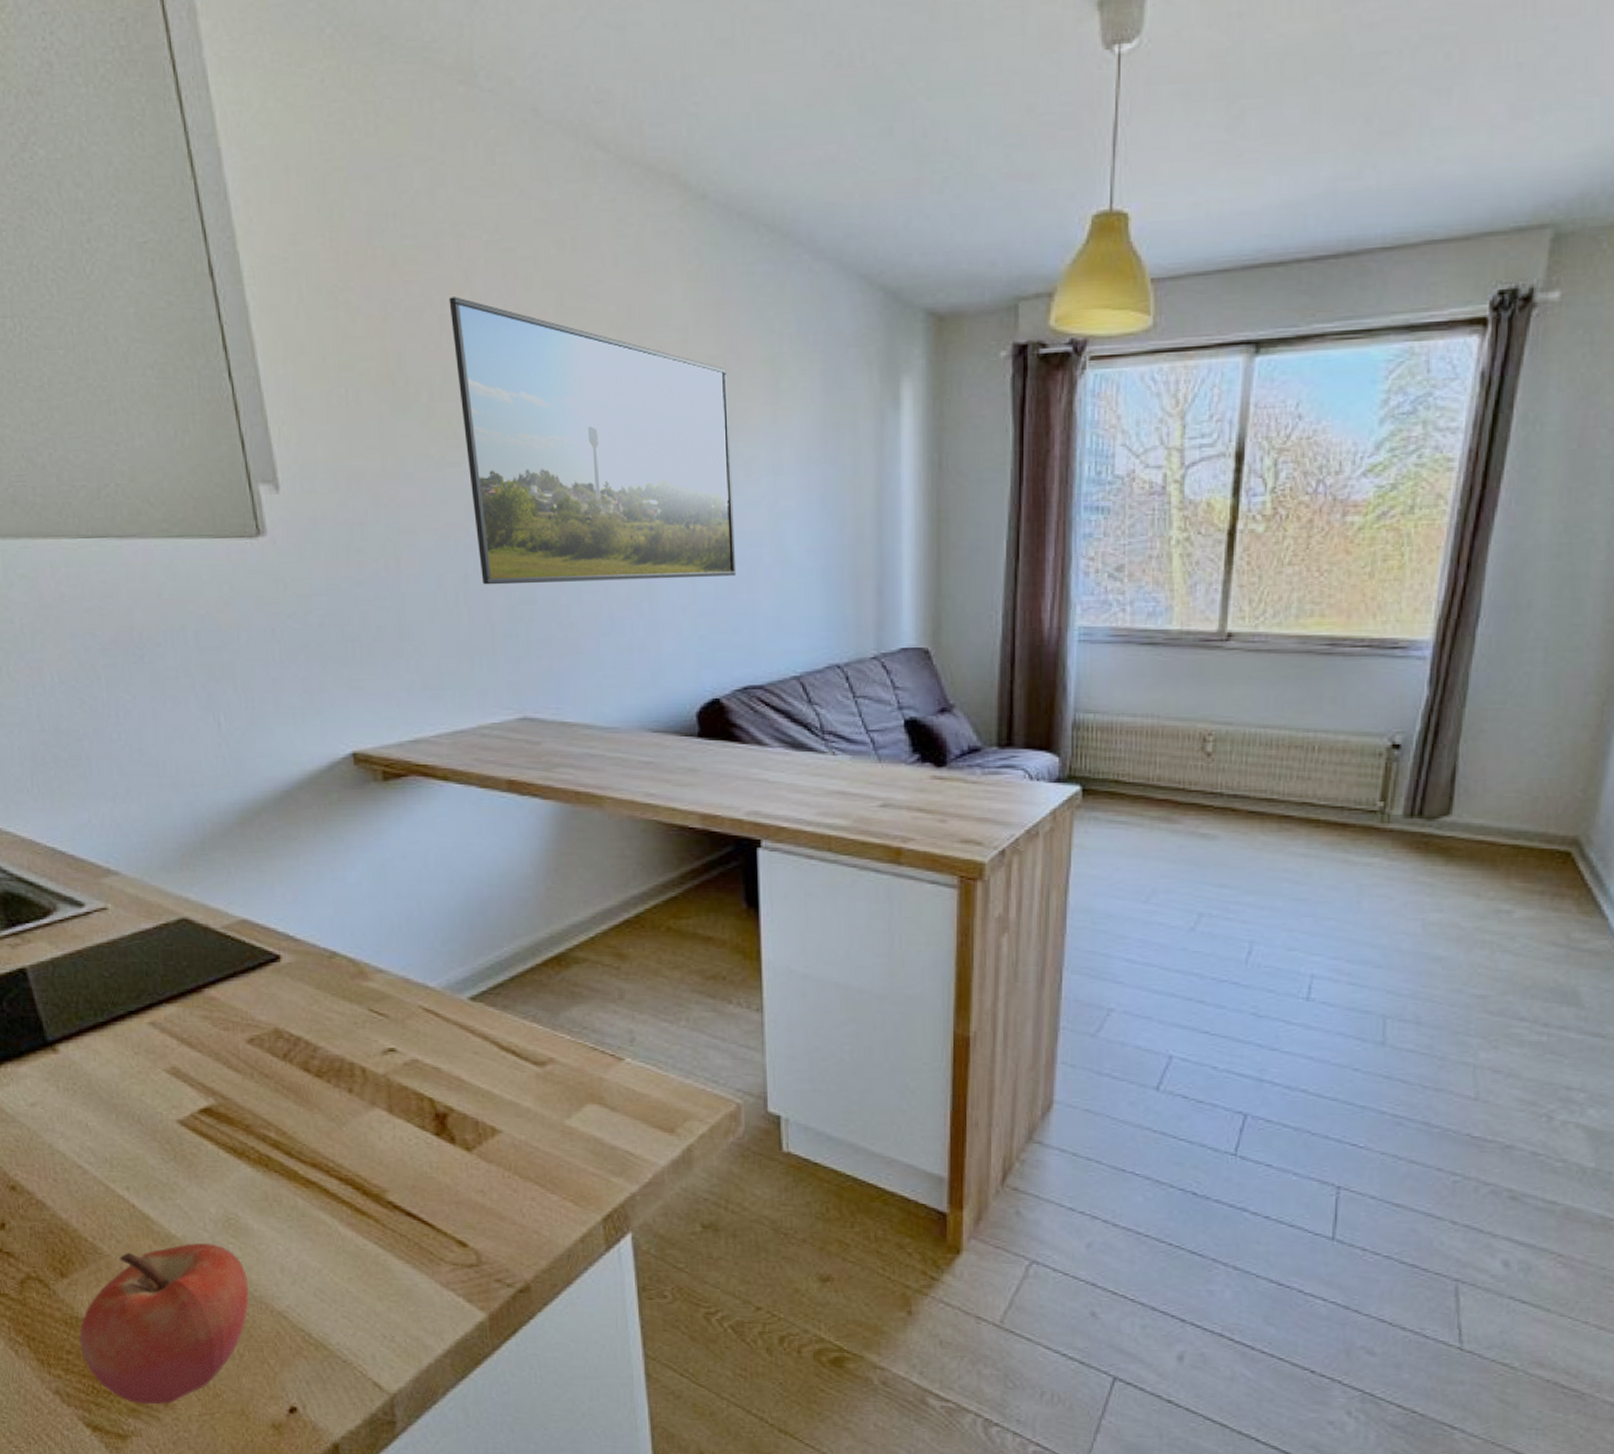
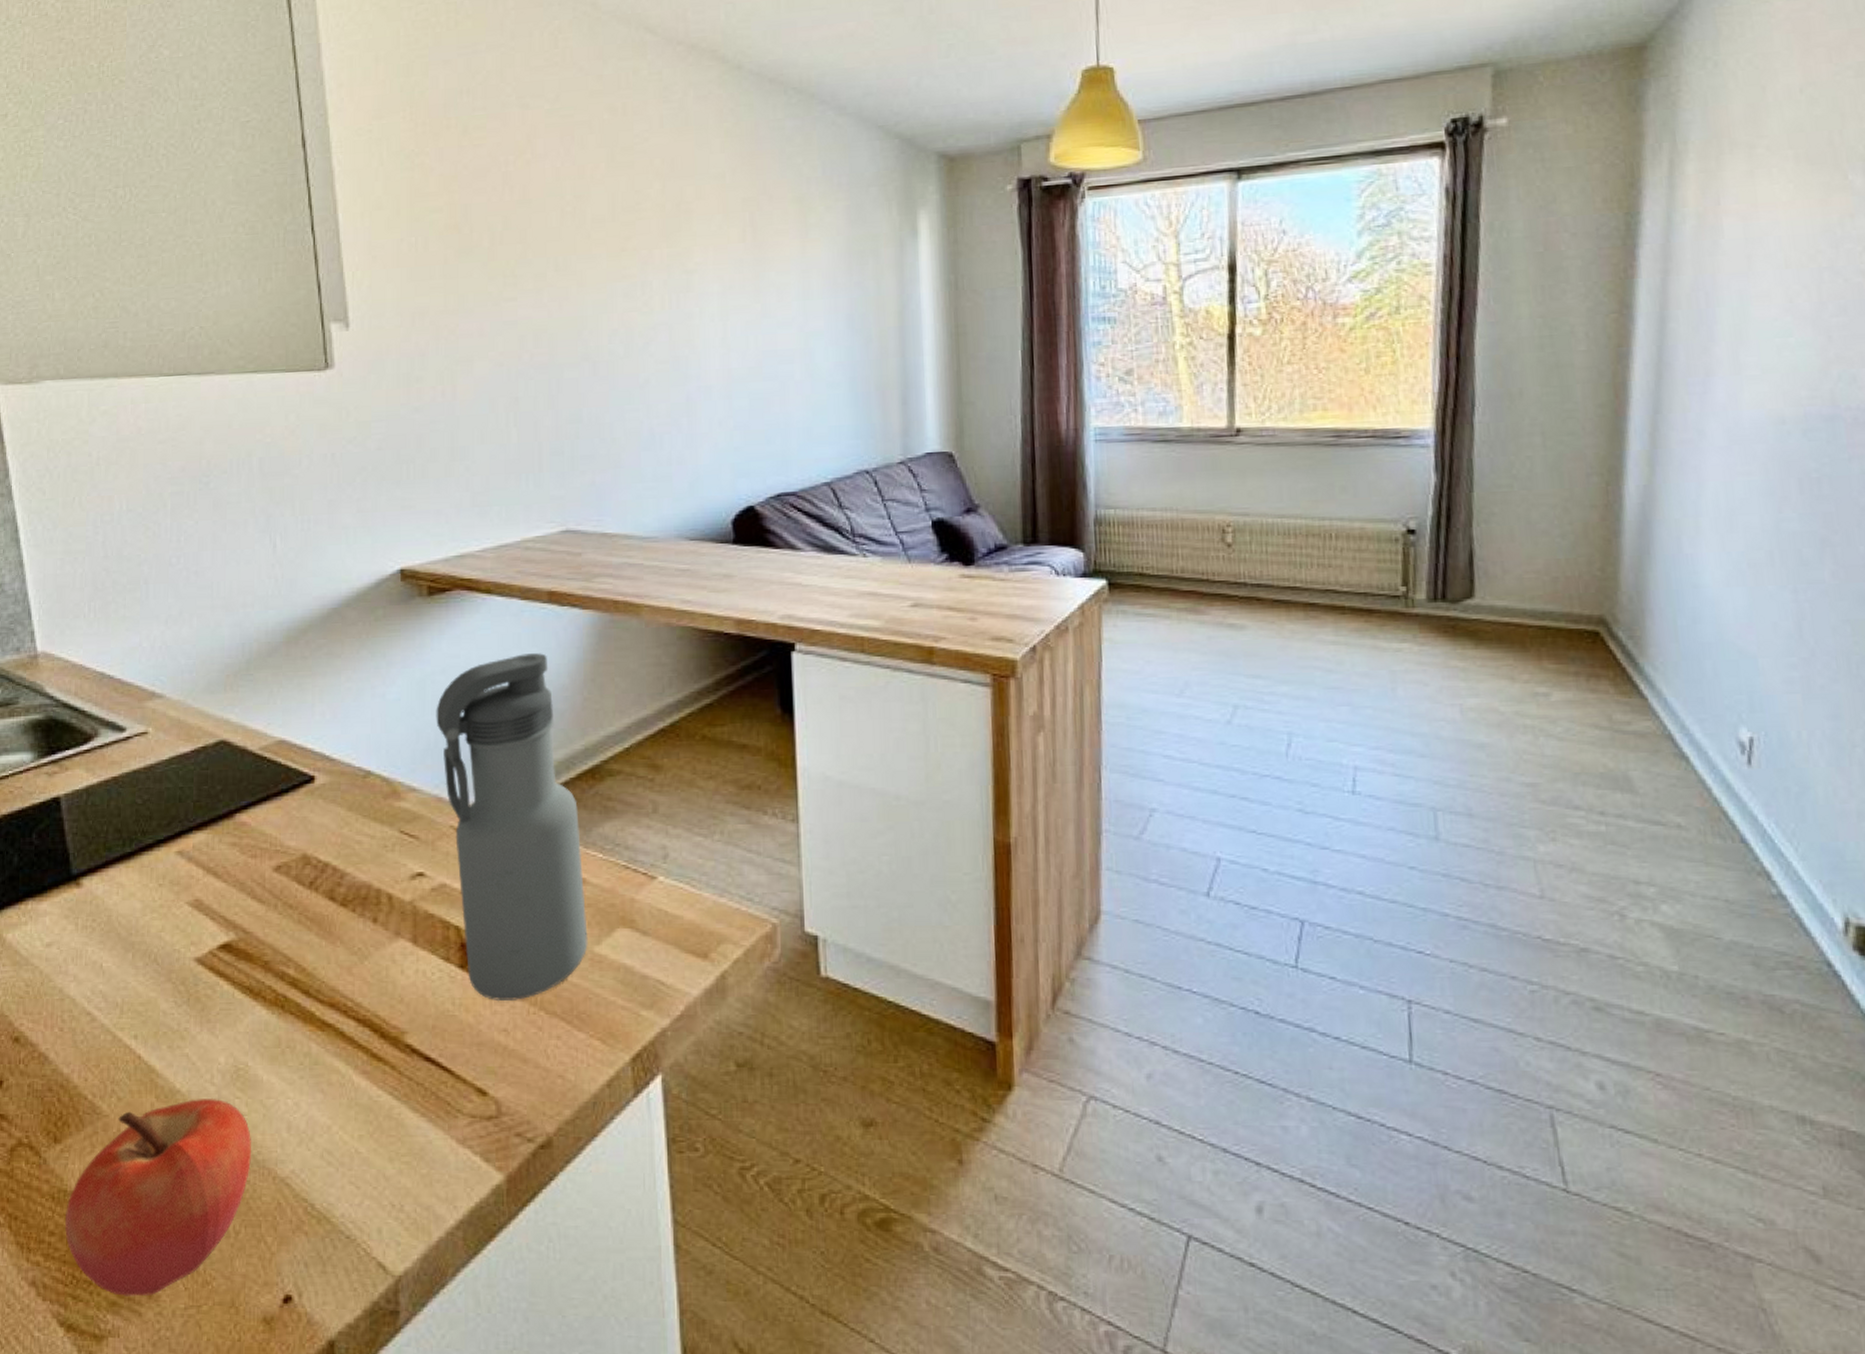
water bottle: none [398,842,559,1166] -> present [436,653,588,1002]
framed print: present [449,297,737,585] -> none [512,156,770,407]

